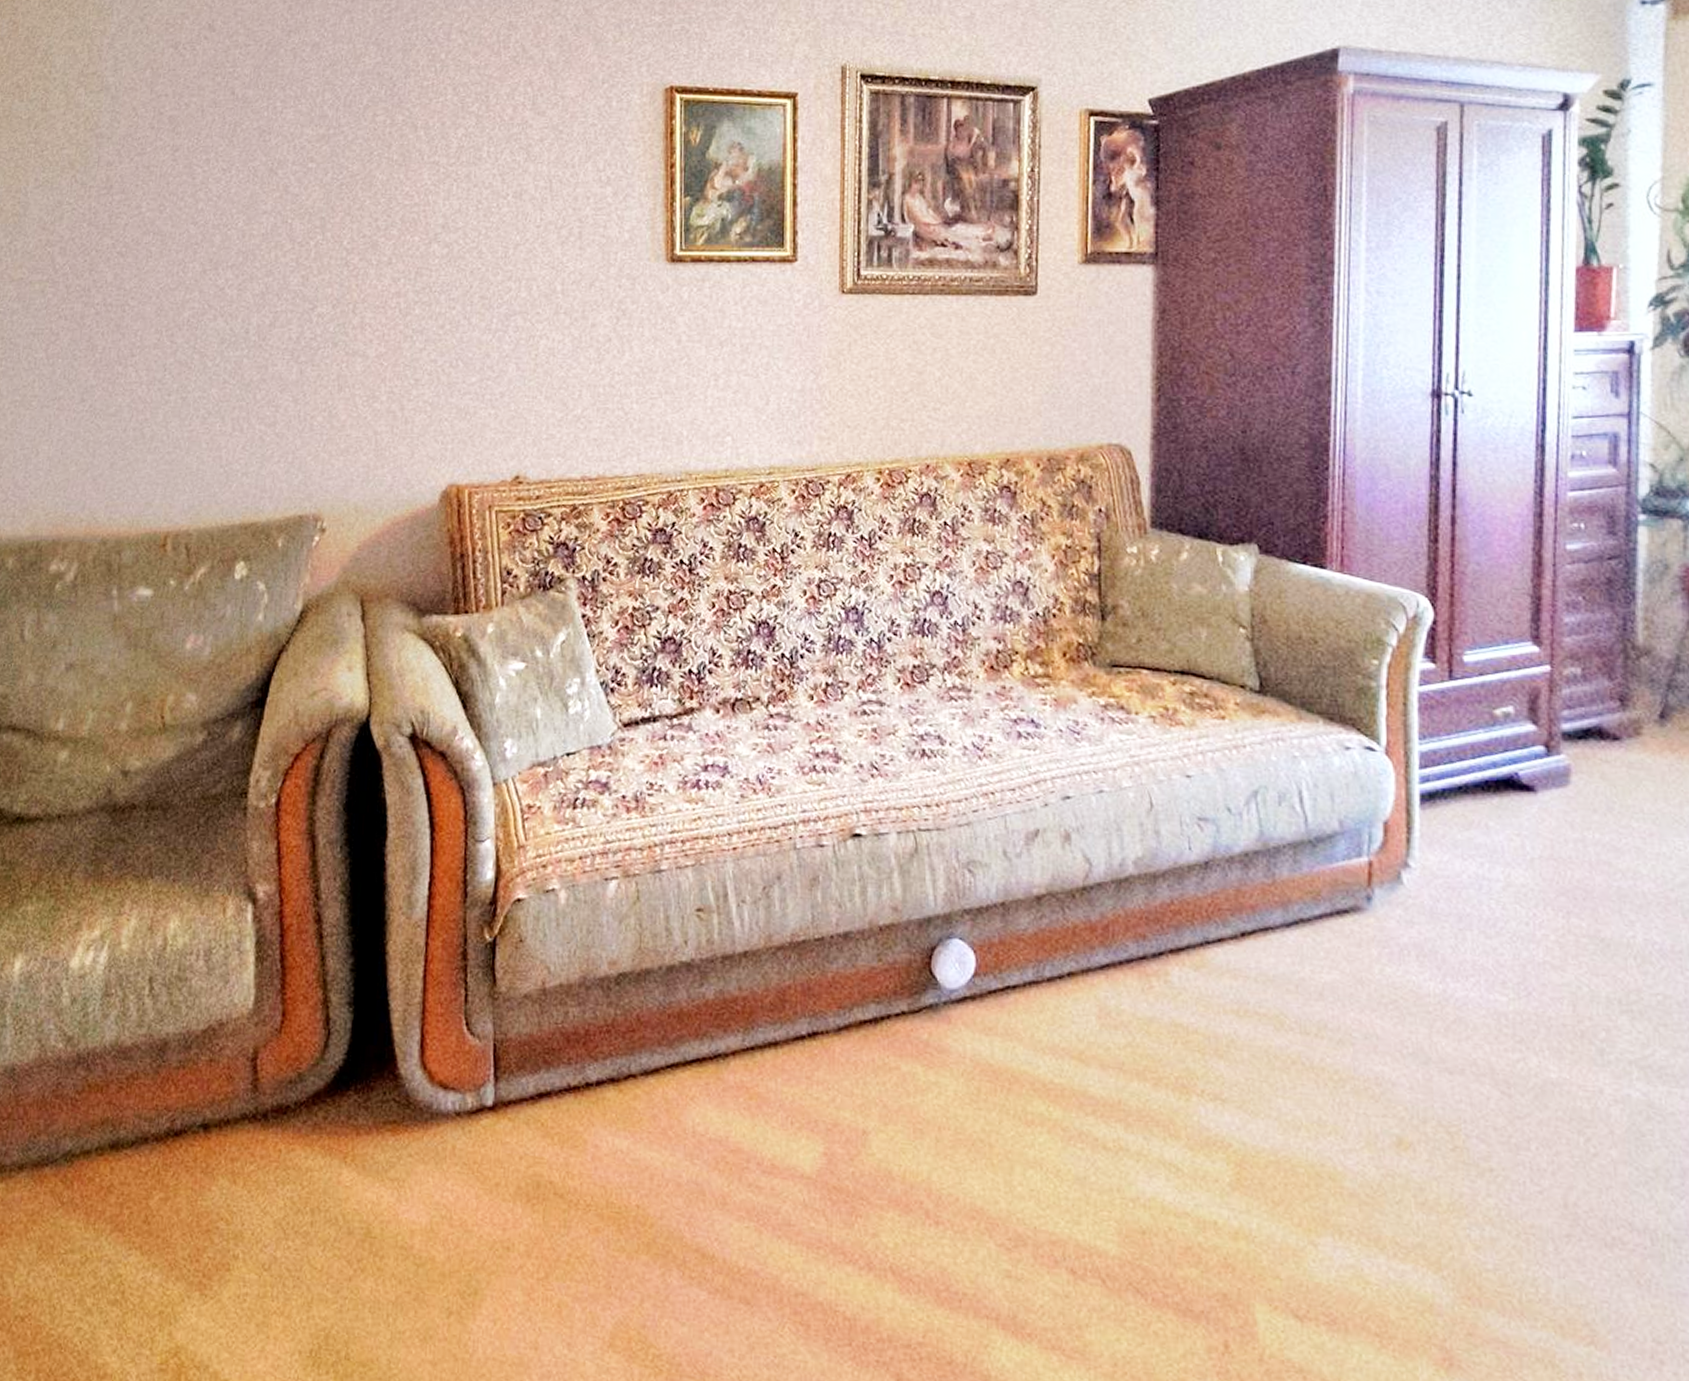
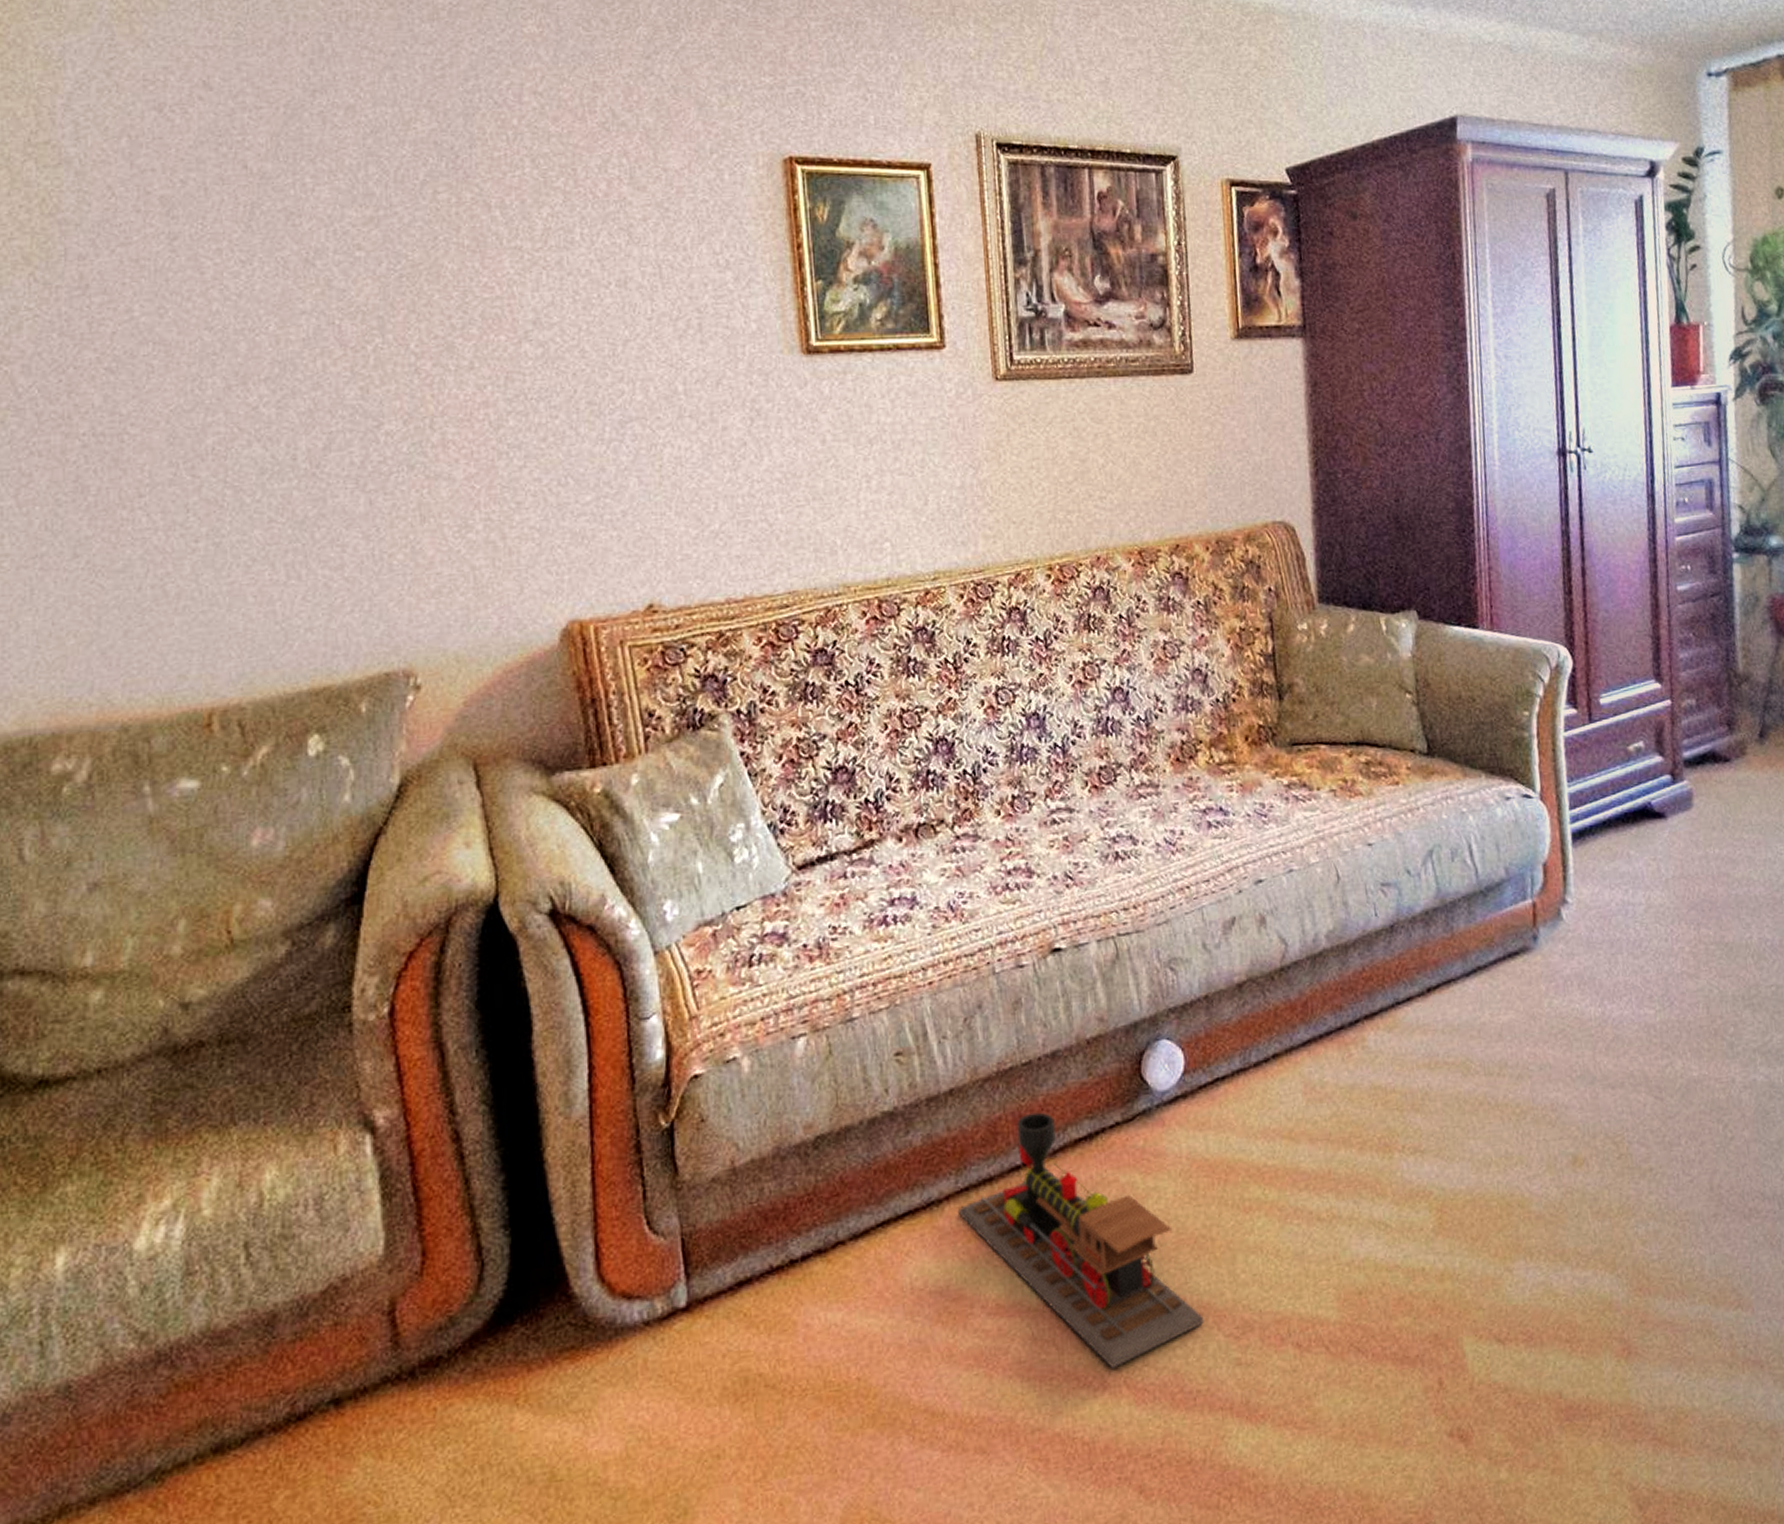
toy train: none [743,987,976,1252] -> present [959,1112,1204,1369]

